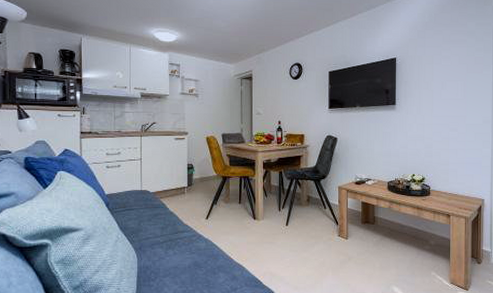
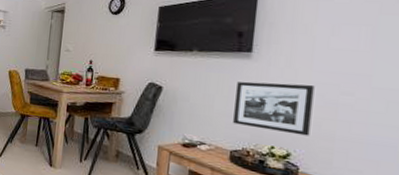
picture frame: none [388,126,435,163] -> present [233,81,315,136]

